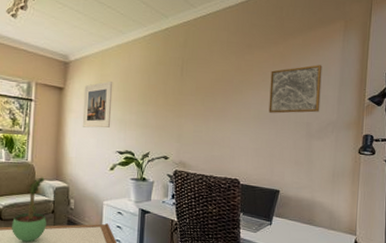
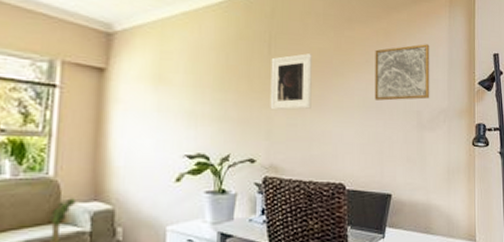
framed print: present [82,81,113,128] -> none [133,59,178,124]
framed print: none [181,75,216,120] -> present [270,53,312,110]

